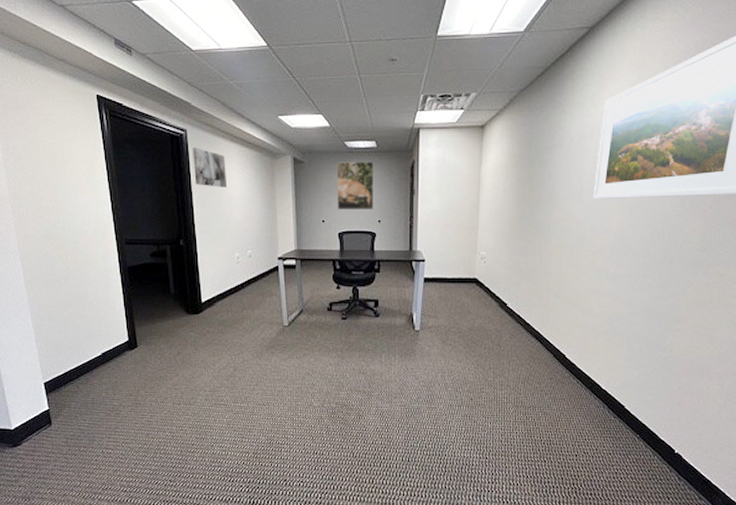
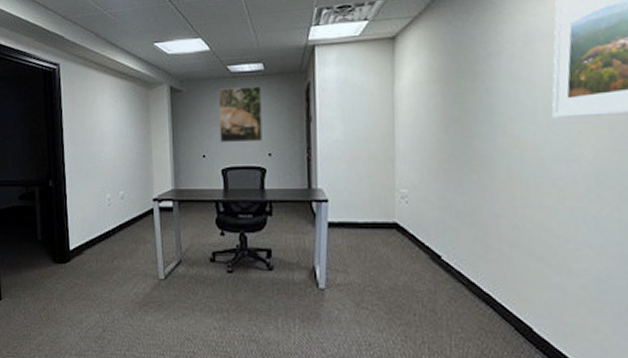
wall art: present [193,148,227,187] -> none [65,82,100,123]

